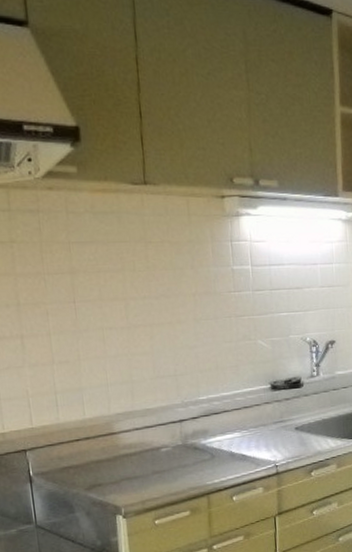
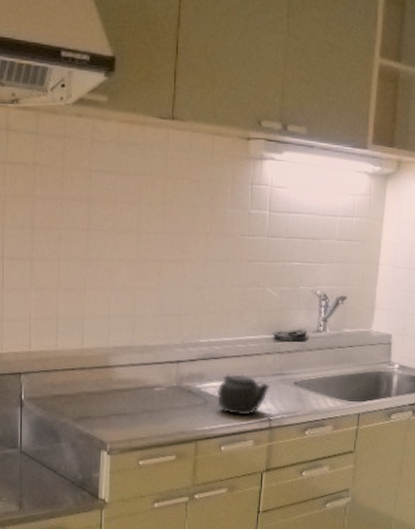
teapot: none [221,426,274,466] -> present [216,374,271,416]

